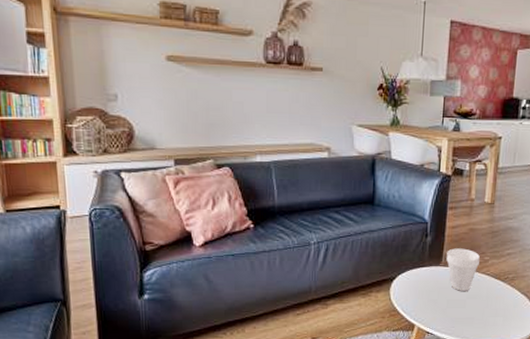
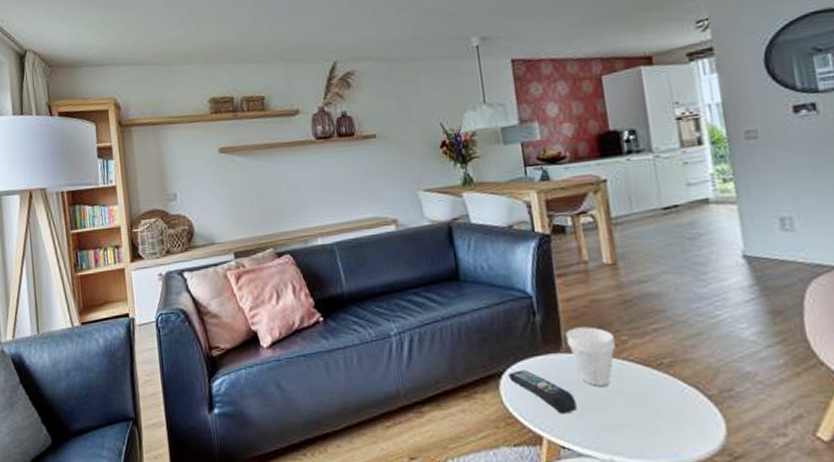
remote control: none [399,277,443,310] -> present [509,370,577,414]

